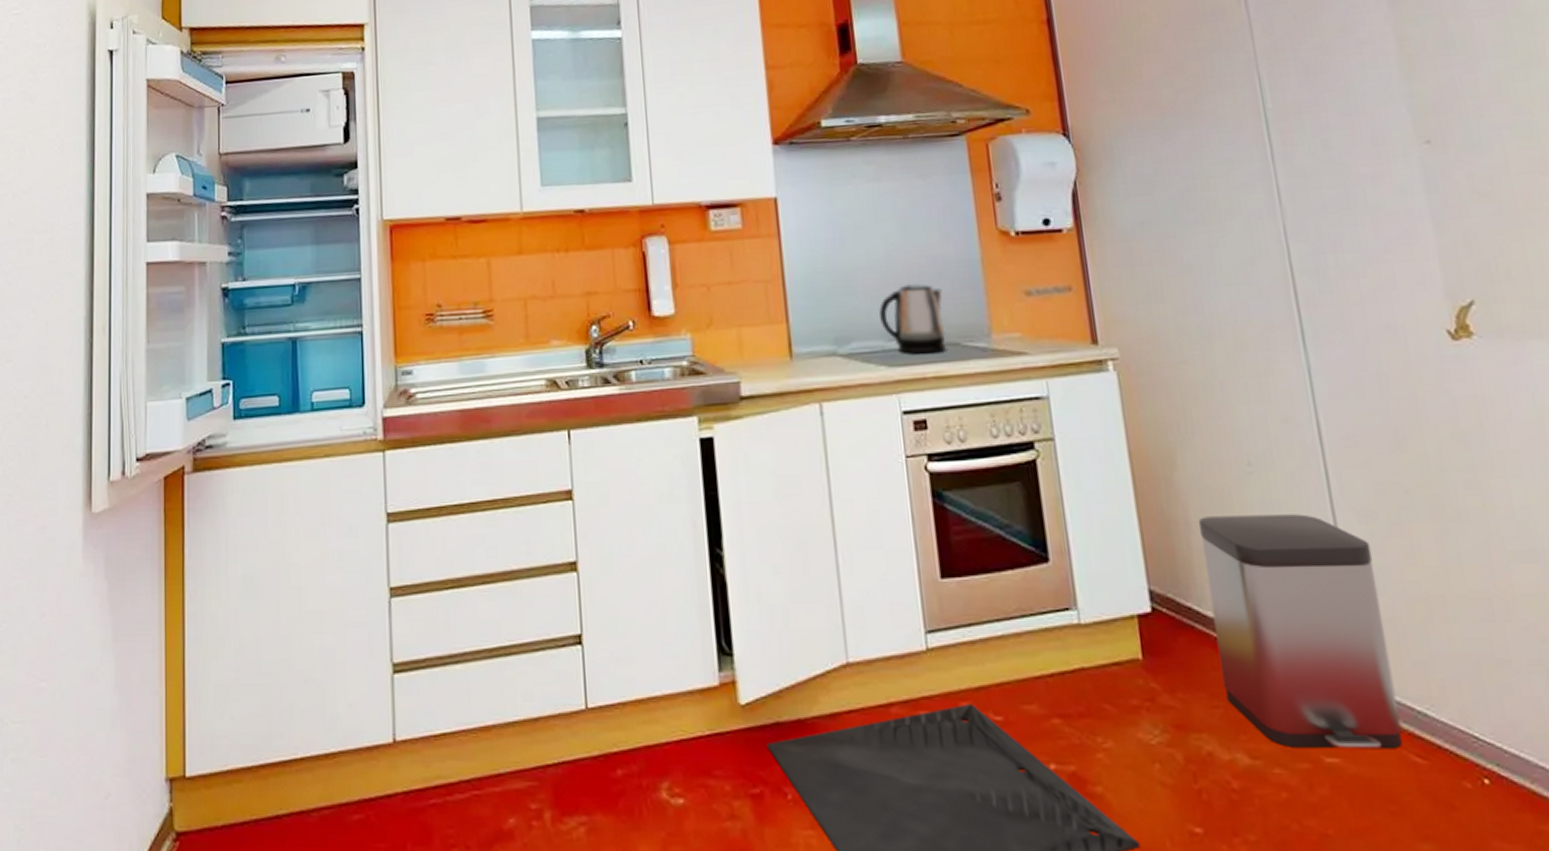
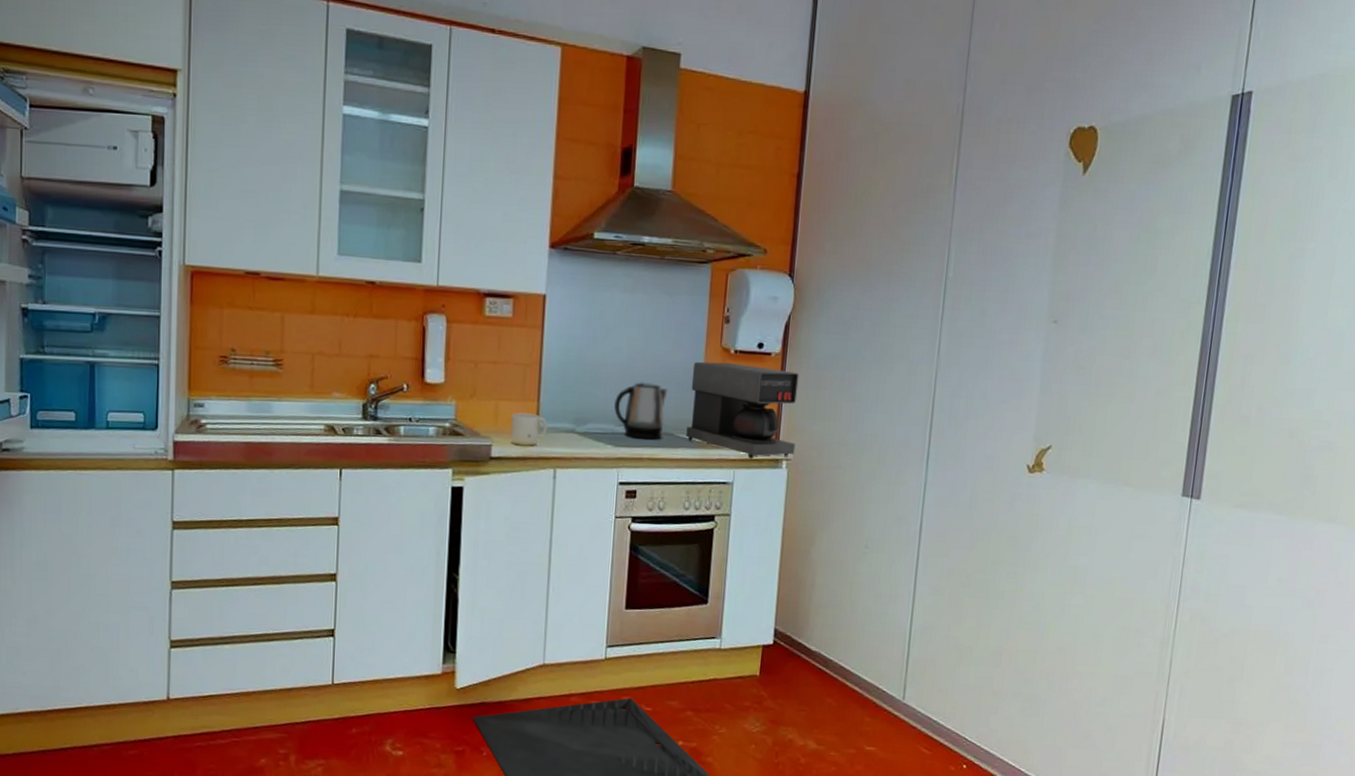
mug: none [758,337,804,379] -> present [510,412,548,446]
coffee maker: none [967,247,1121,362] -> present [686,361,799,458]
pedal bin: present [1198,514,1402,750] -> none [810,581,934,743]

